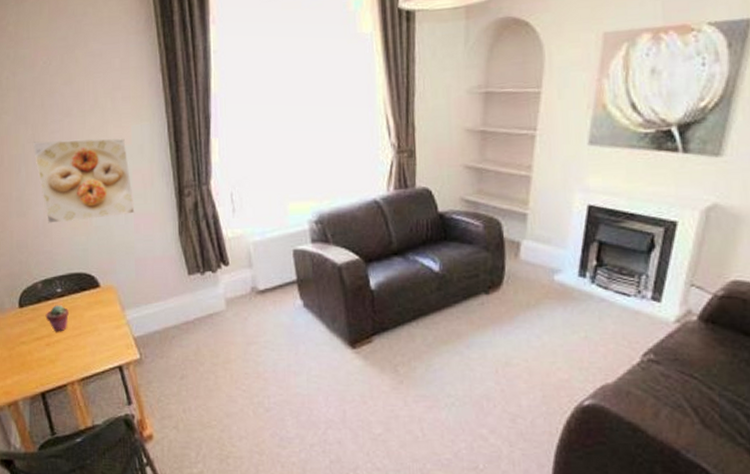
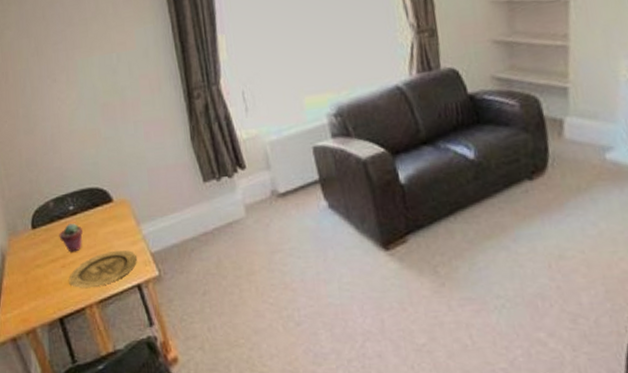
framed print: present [32,138,135,224] -> none [36,43,144,139]
plate: none [53,334,119,366] -> present [69,250,137,288]

